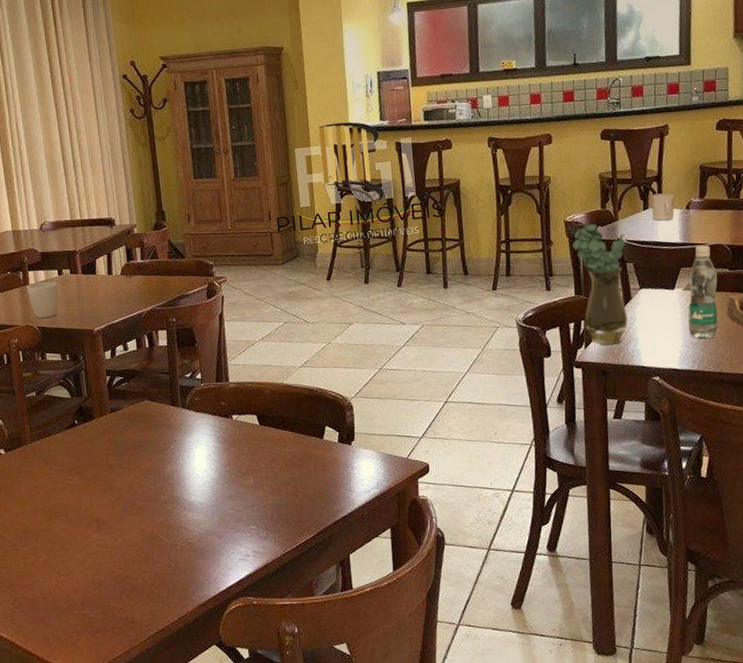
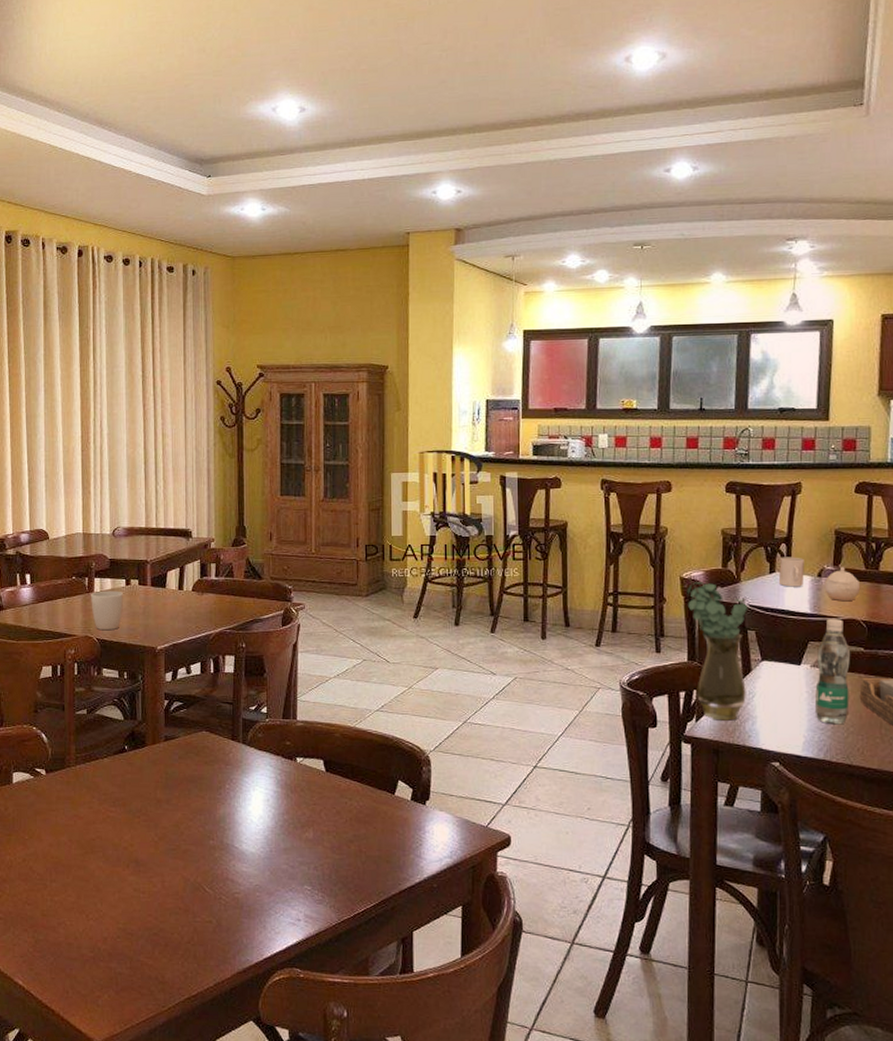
sugar bowl: none [692,198,724,230] -> present [824,567,861,602]

